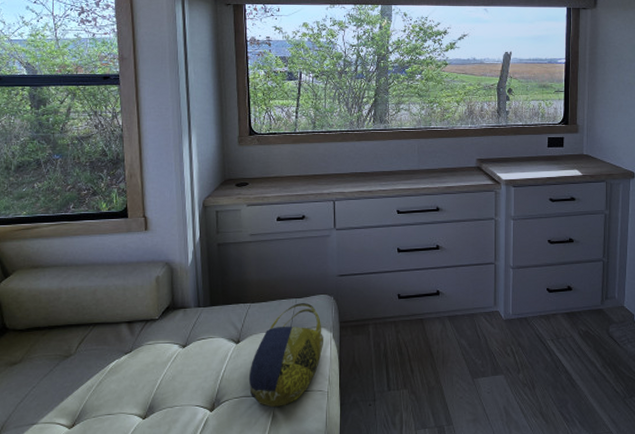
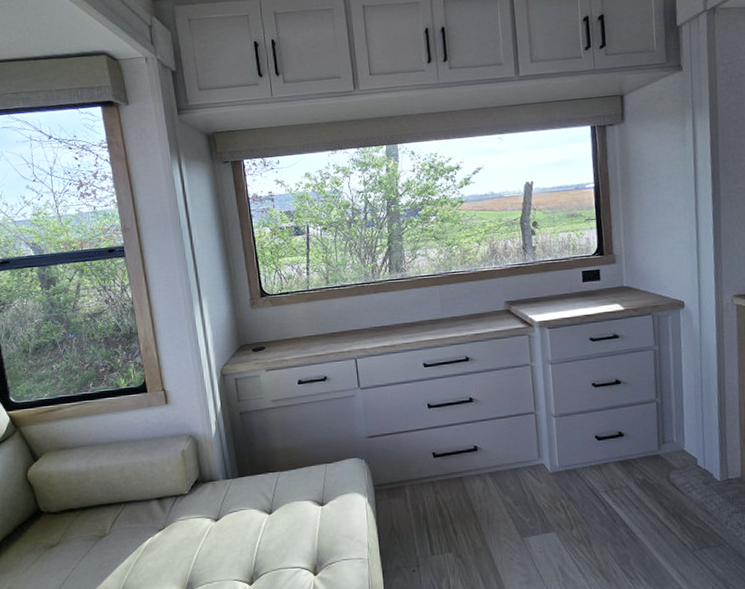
tote bag: present [248,303,324,408] -> none [284,468,360,579]

